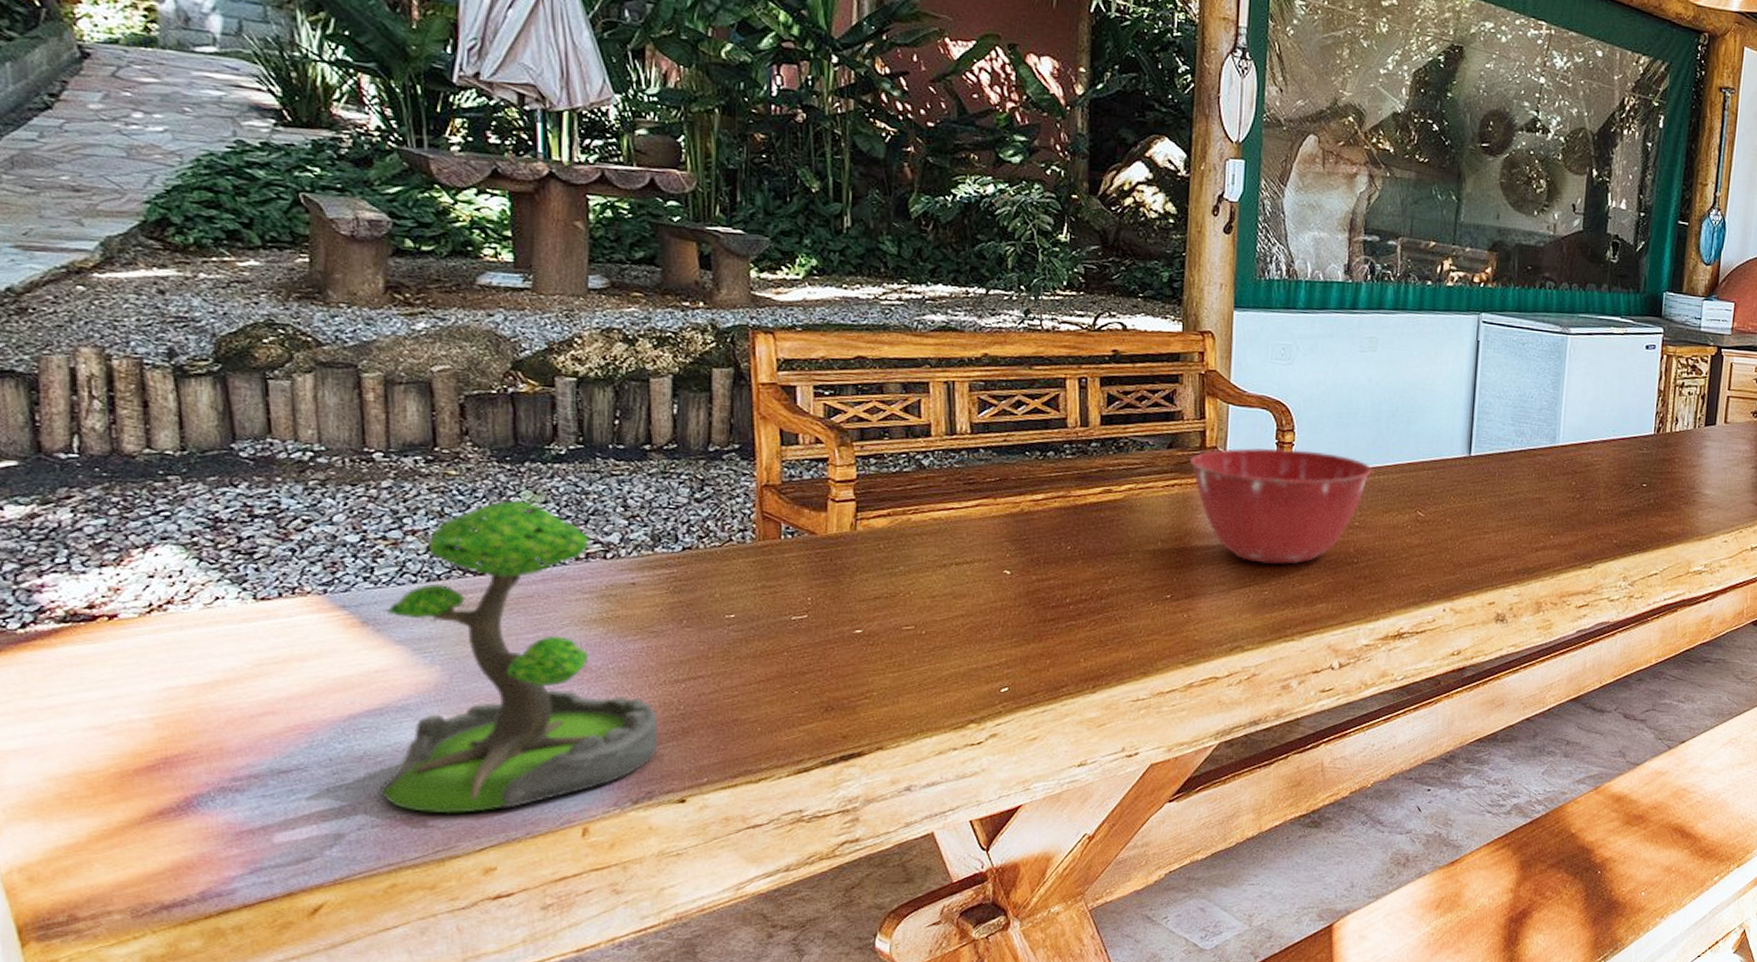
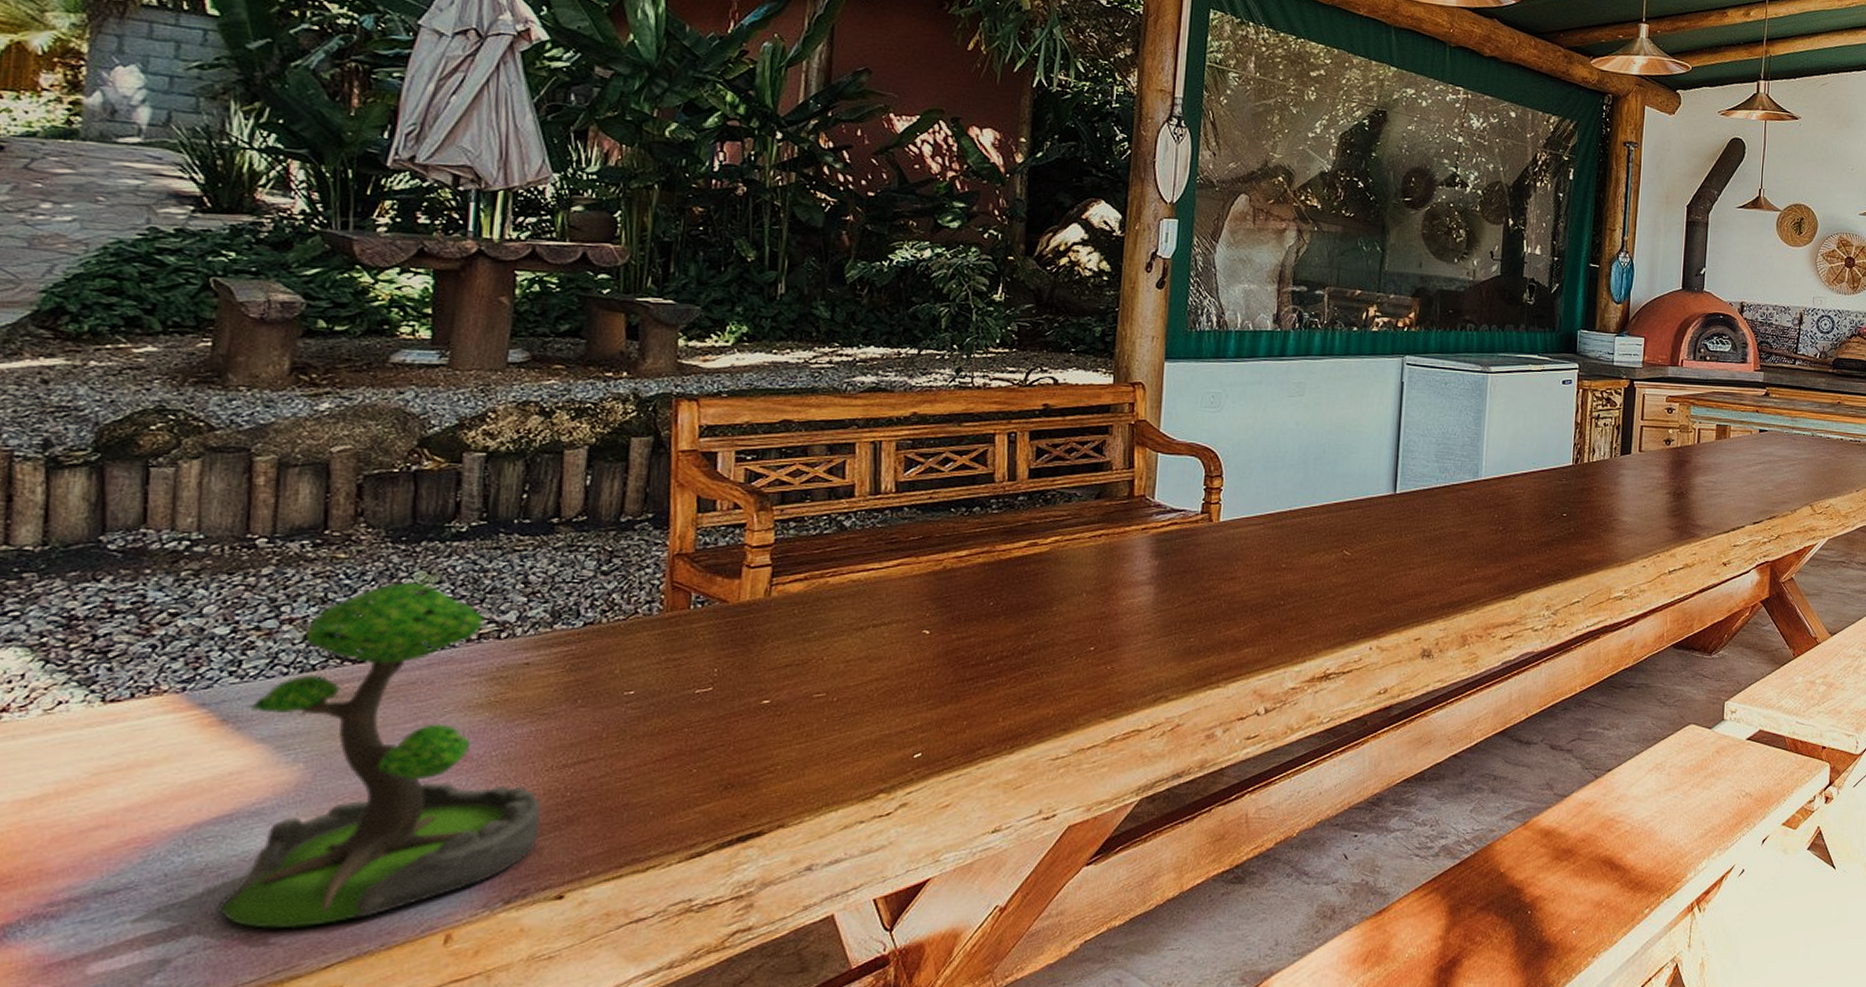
mixing bowl: present [1190,447,1372,564] -> none [1118,494,1299,610]

